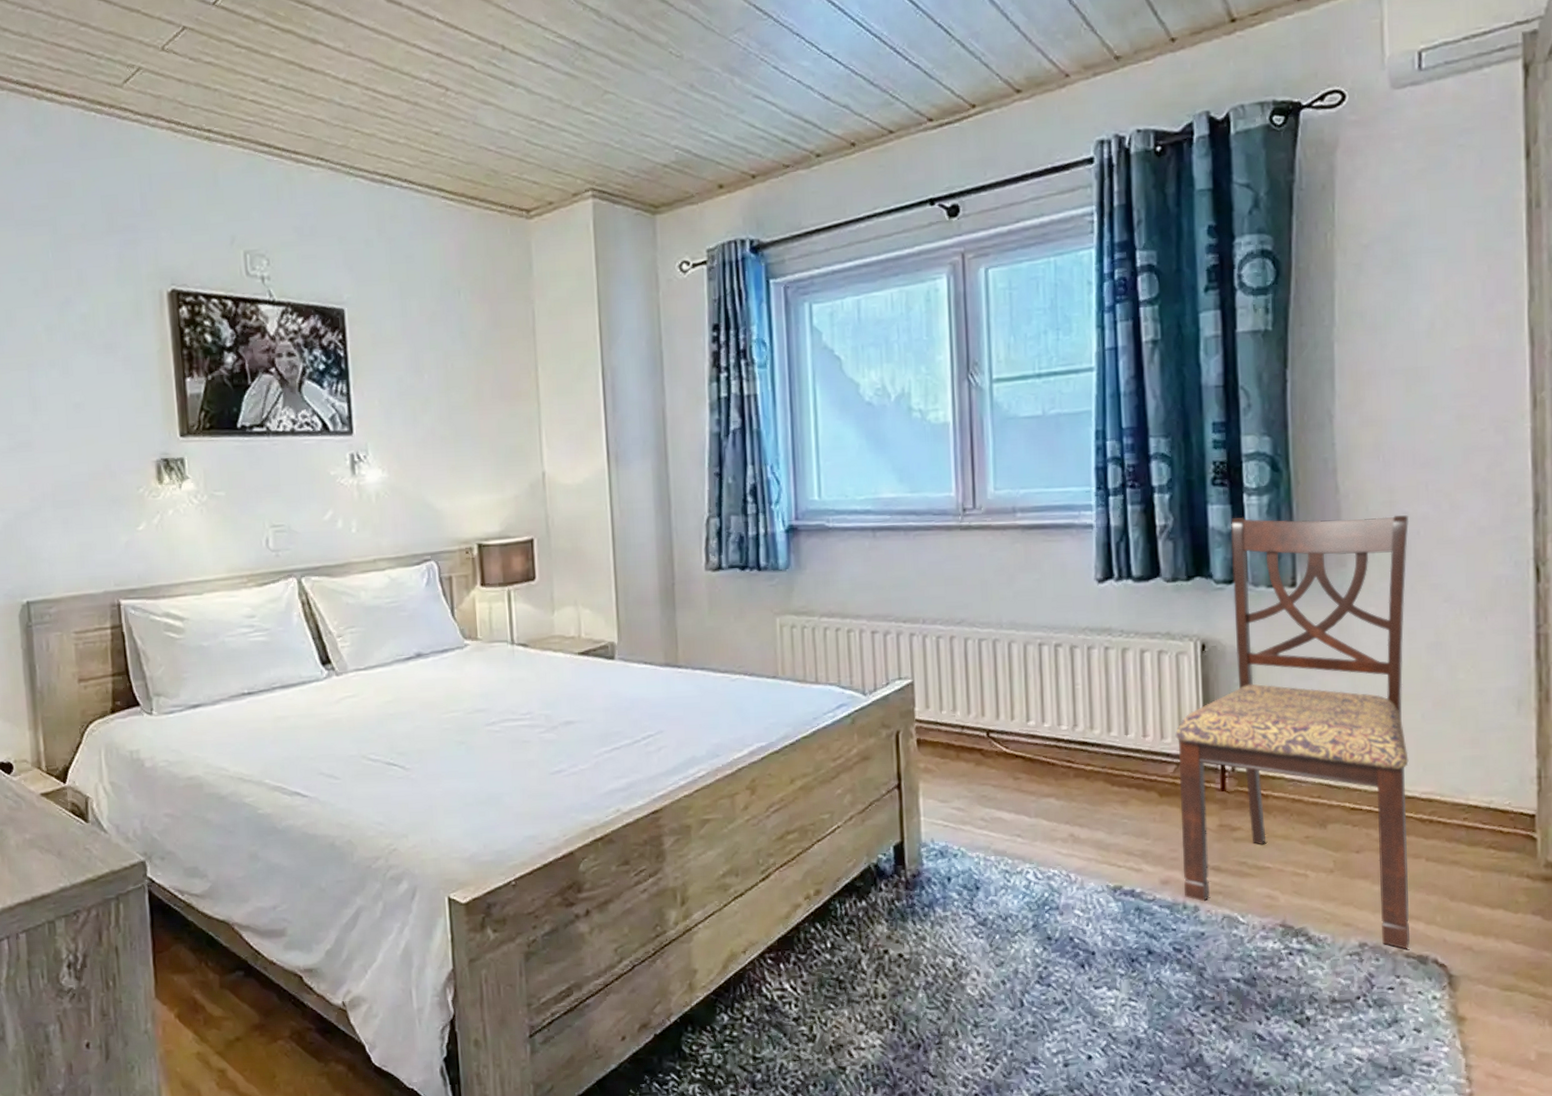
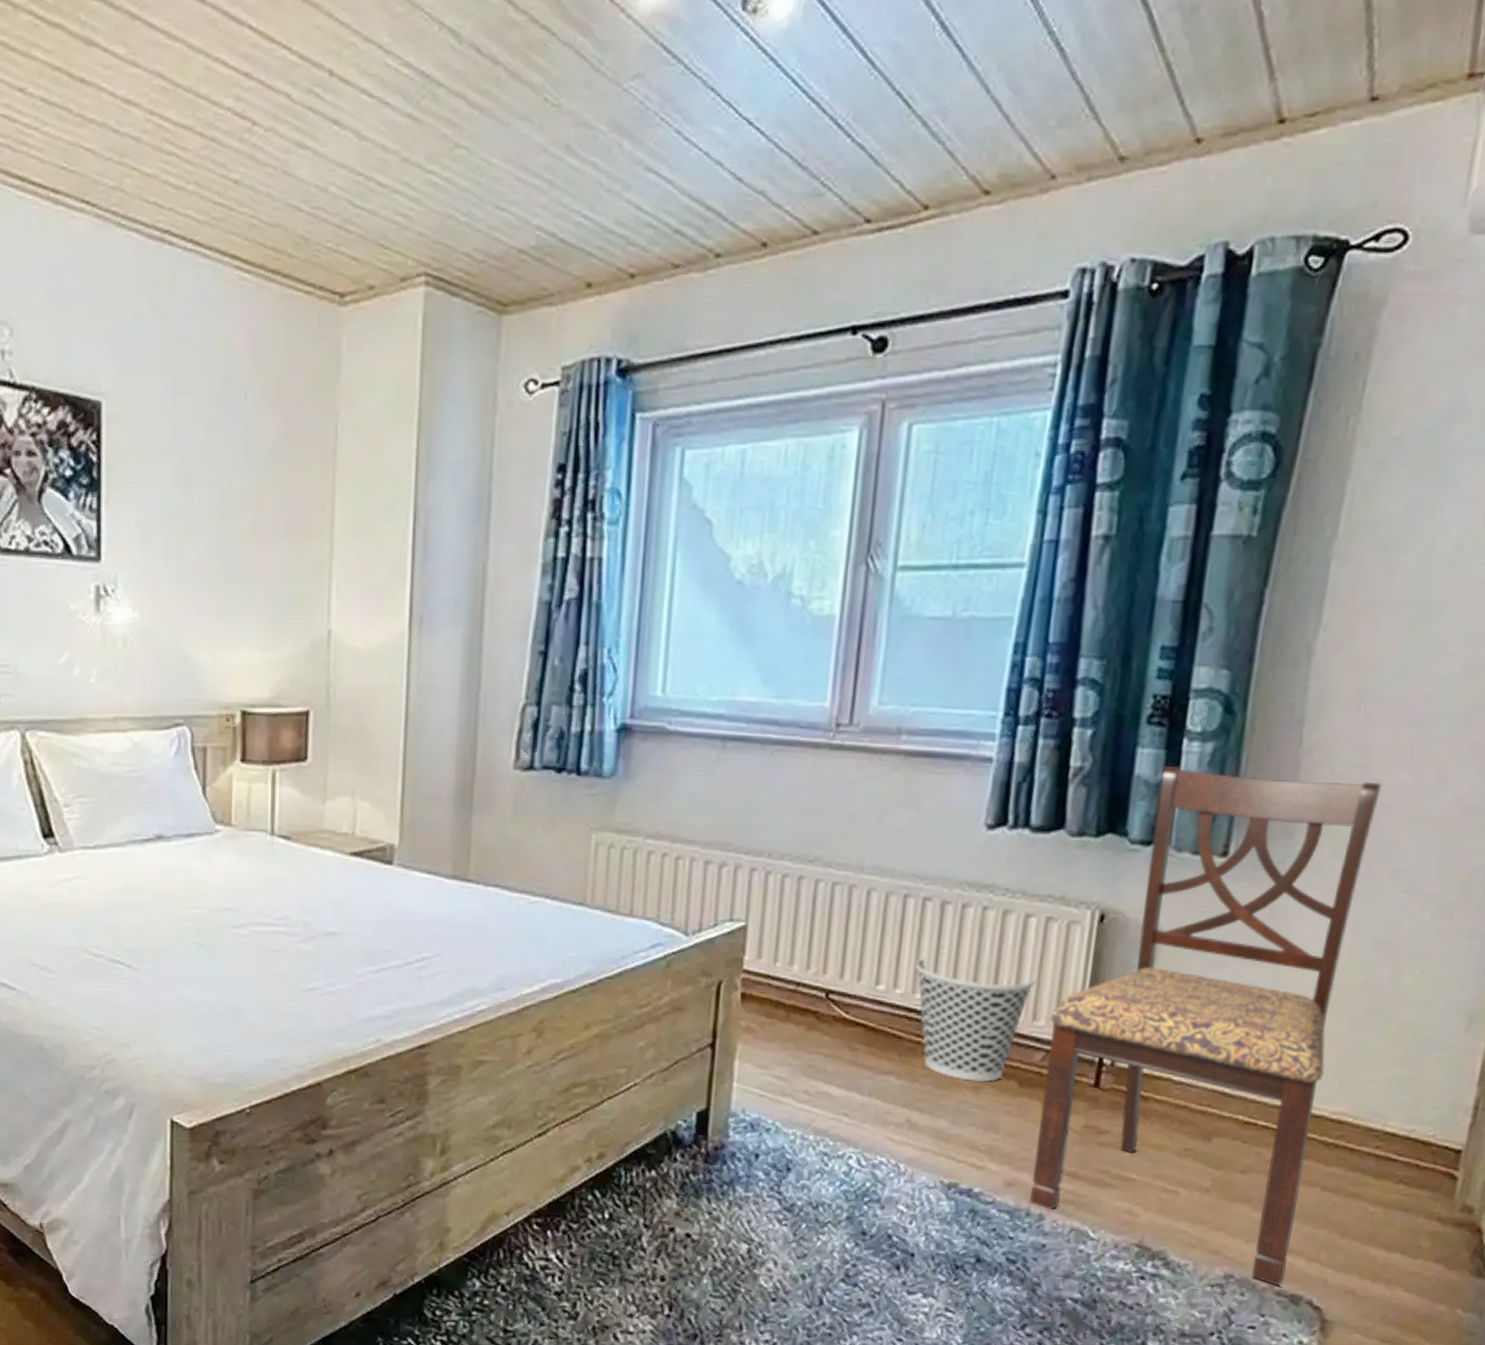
wastebasket: none [1057,694,1158,796] -> present [915,957,1036,1082]

